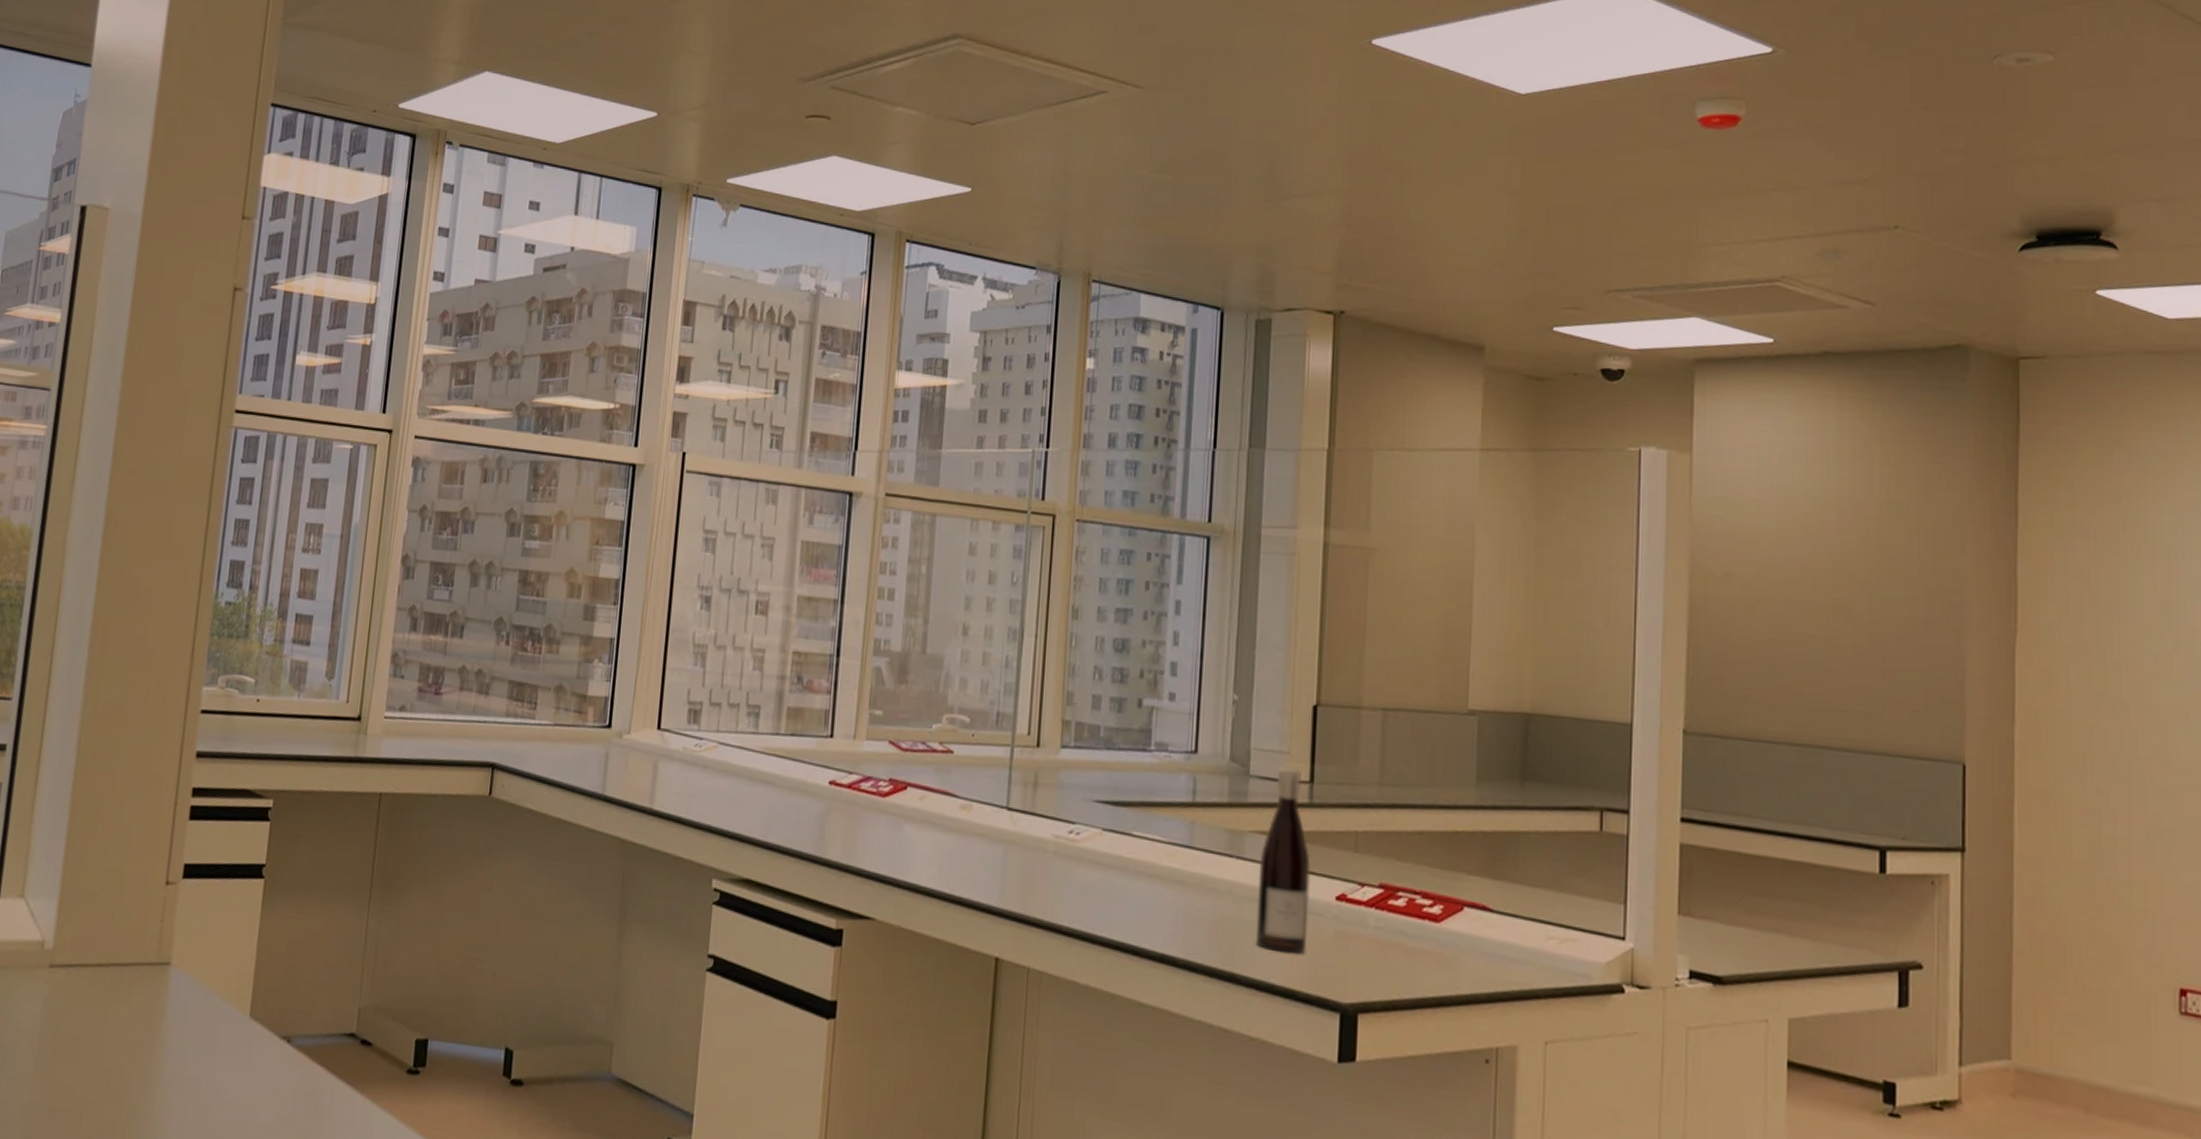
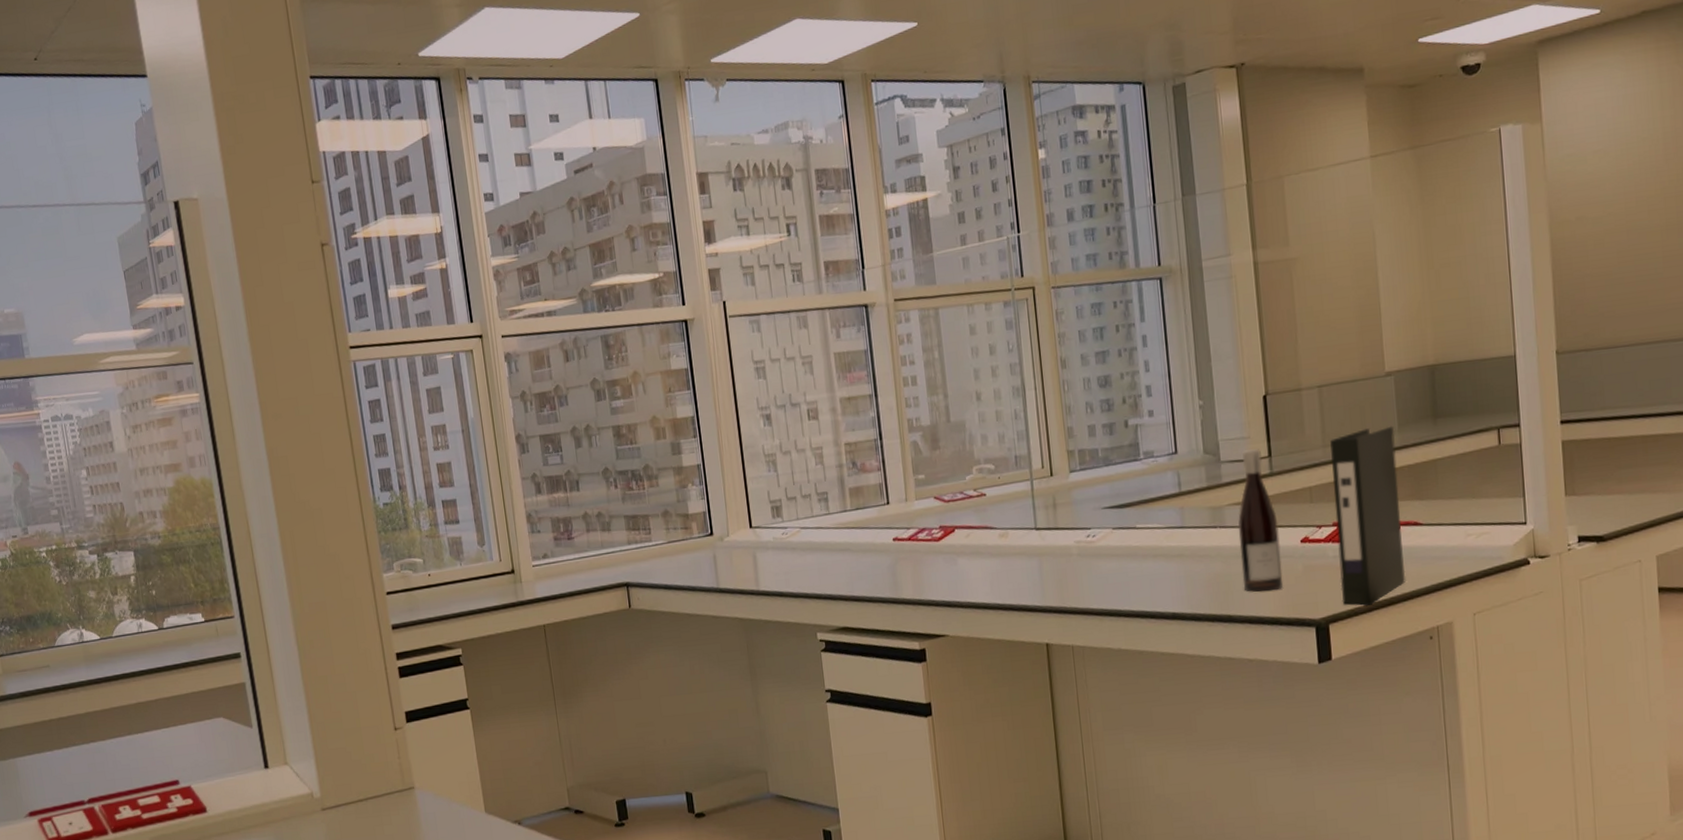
binder: none [1378,773,1472,1001] -> present [1330,426,1406,607]

